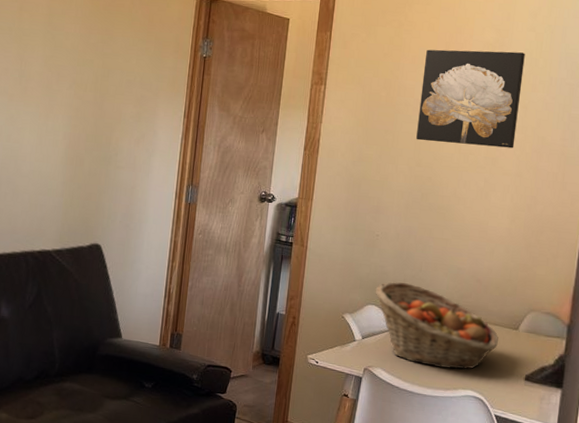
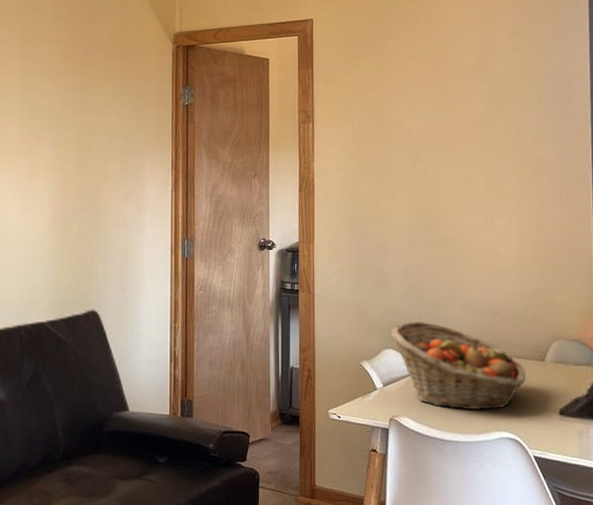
wall art: present [416,49,525,149] -> none [410,72,513,171]

